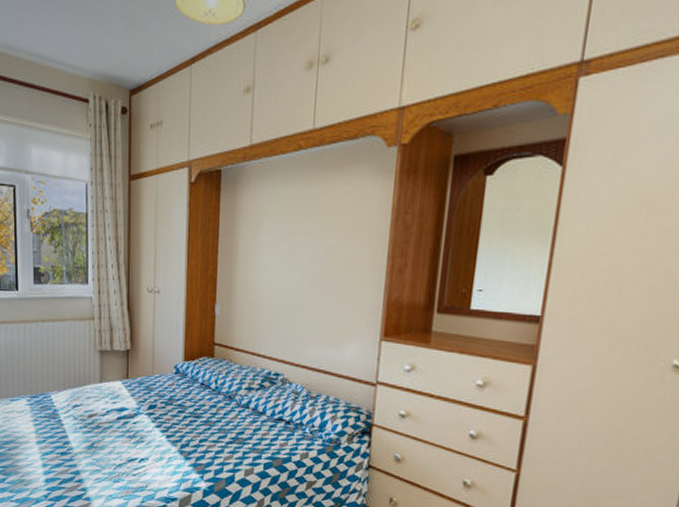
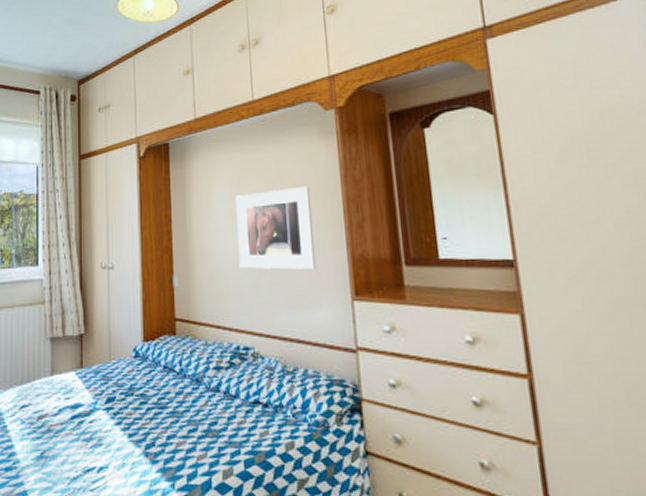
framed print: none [279,227,359,309] -> present [236,186,316,270]

